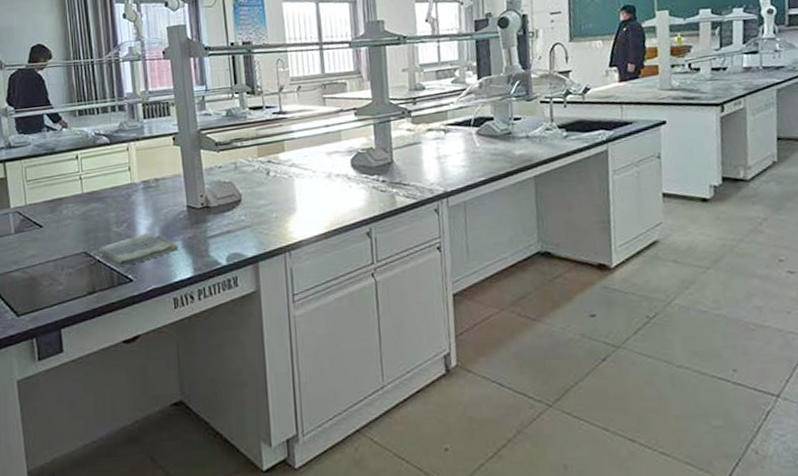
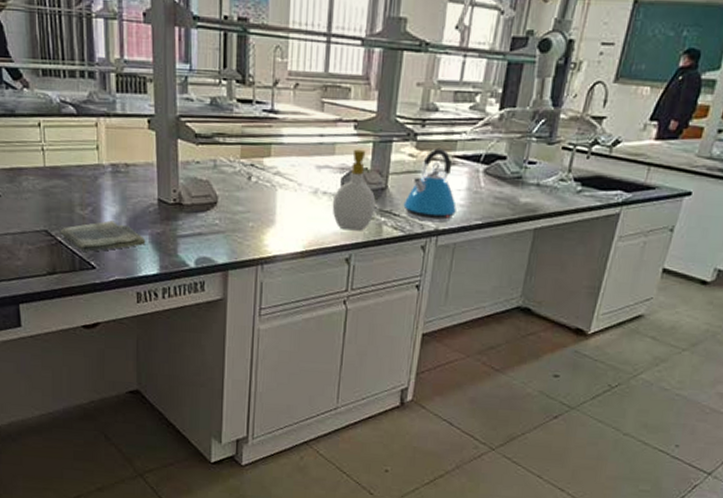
soap bottle: none [346,132,386,206] -> present [332,149,376,231]
kettle: none [410,120,460,186] -> present [403,149,456,223]

